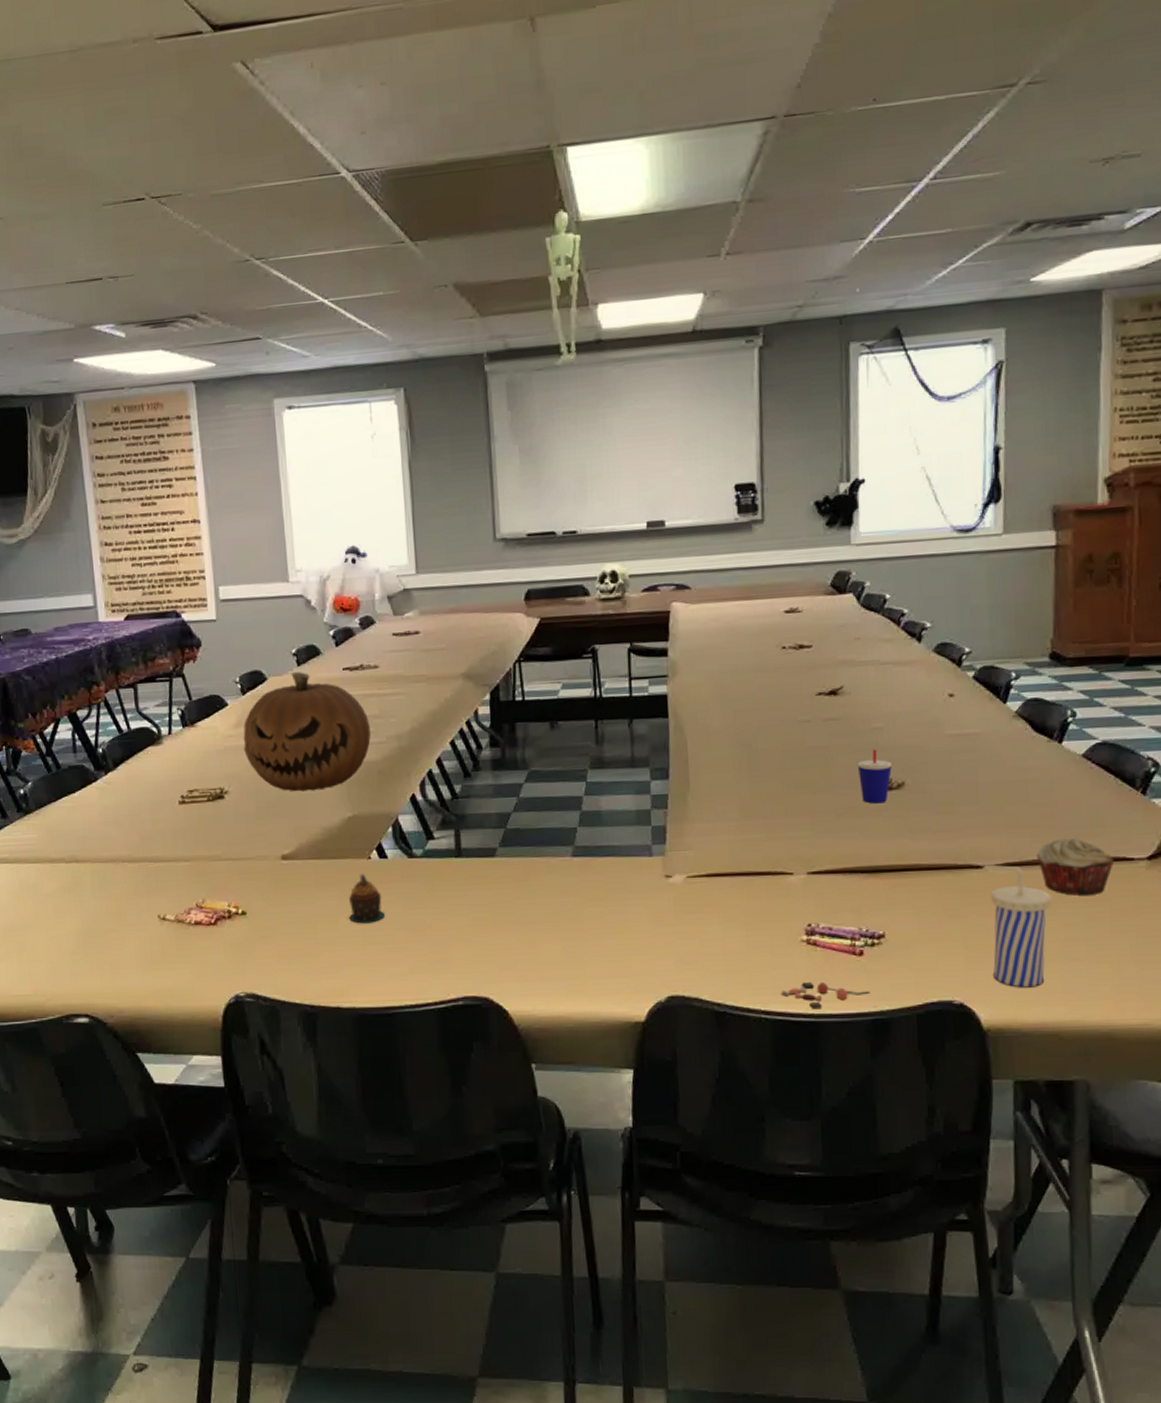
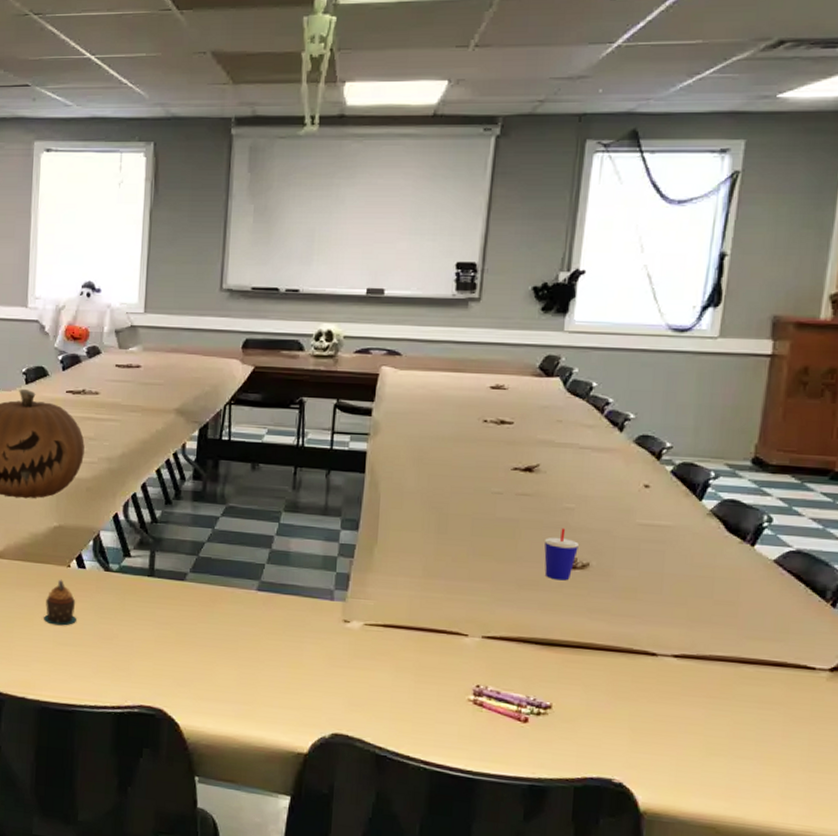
candy: present [781,981,870,1010] -> none [442,739,530,768]
beverage cup: present [984,864,1051,989] -> none [656,653,724,779]
cupcake: present [1036,837,1115,896] -> none [714,639,795,698]

